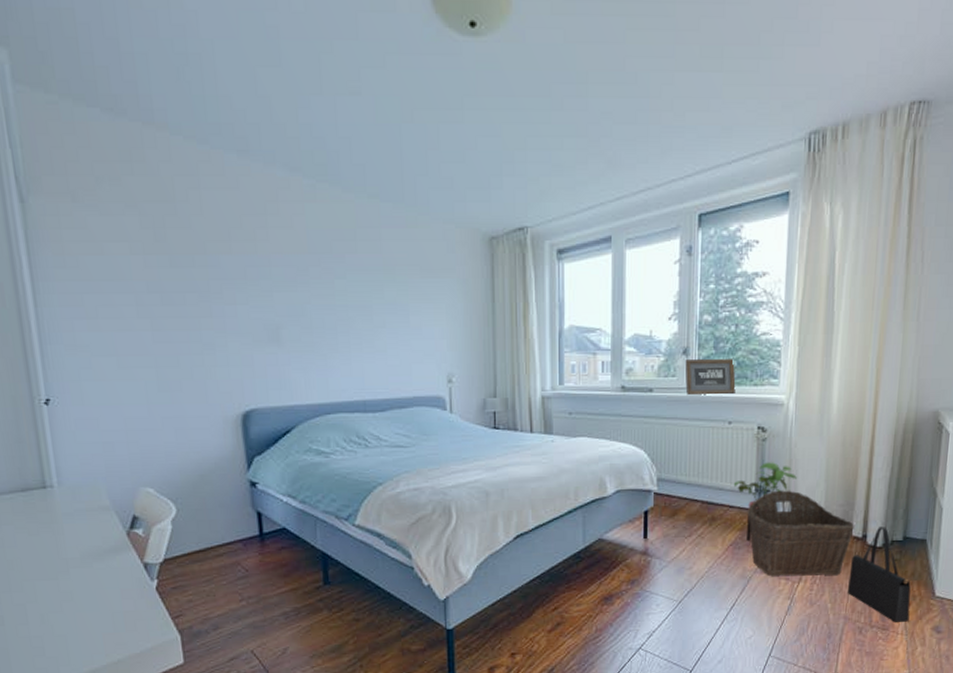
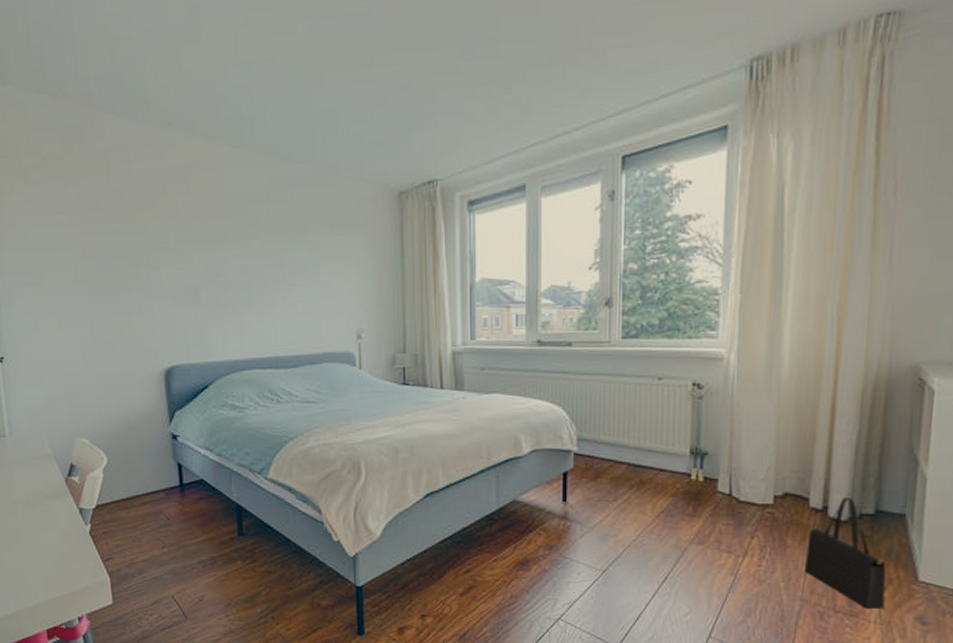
picture frame: present [684,359,736,396] -> none [607,310,666,350]
house plant: present [733,462,798,542] -> none [664,422,742,509]
wicker basket: present [748,490,854,576] -> none [682,453,812,552]

